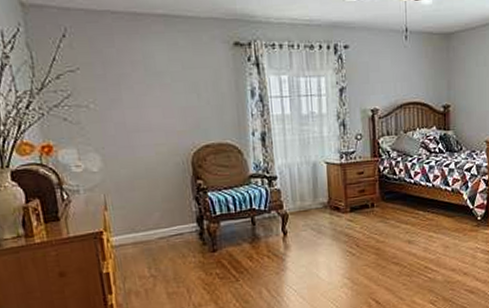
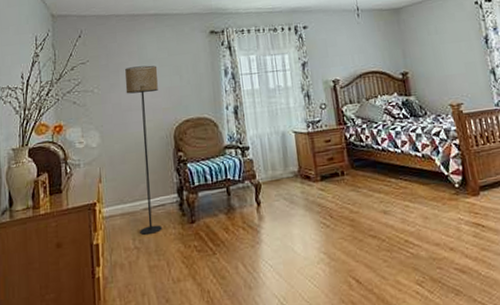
floor lamp: none [128,79,181,263] -> present [125,65,162,235]

